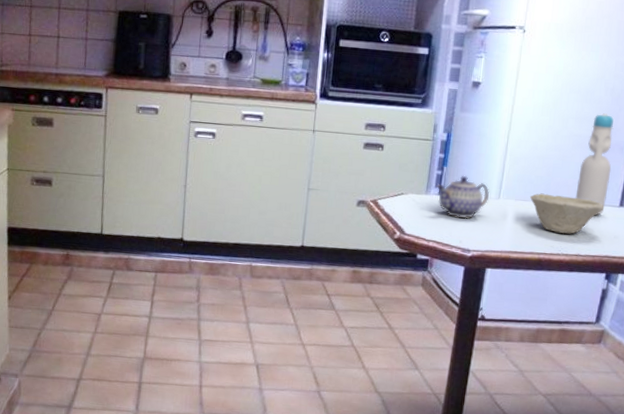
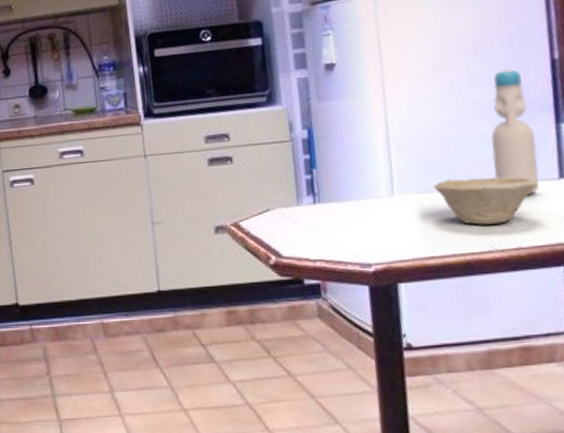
teapot: present [436,175,489,219] -> none [308,175,380,228]

